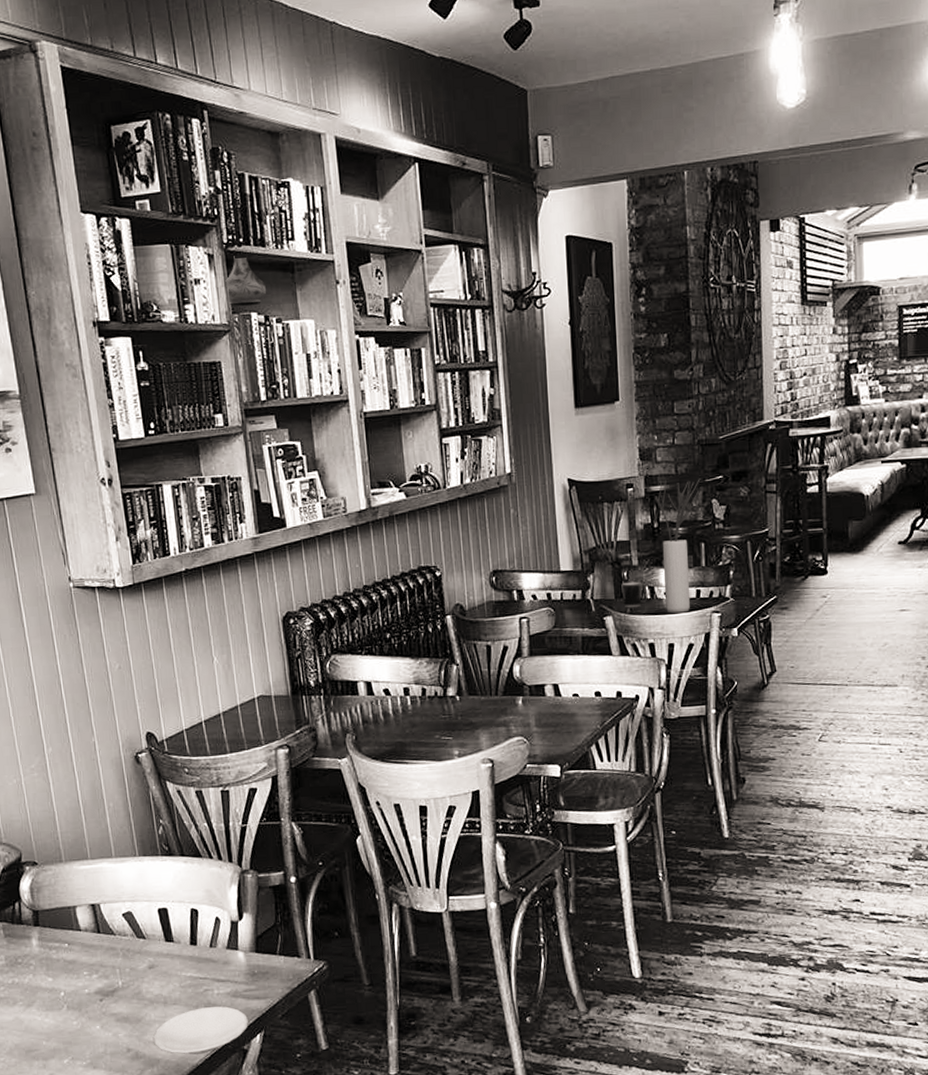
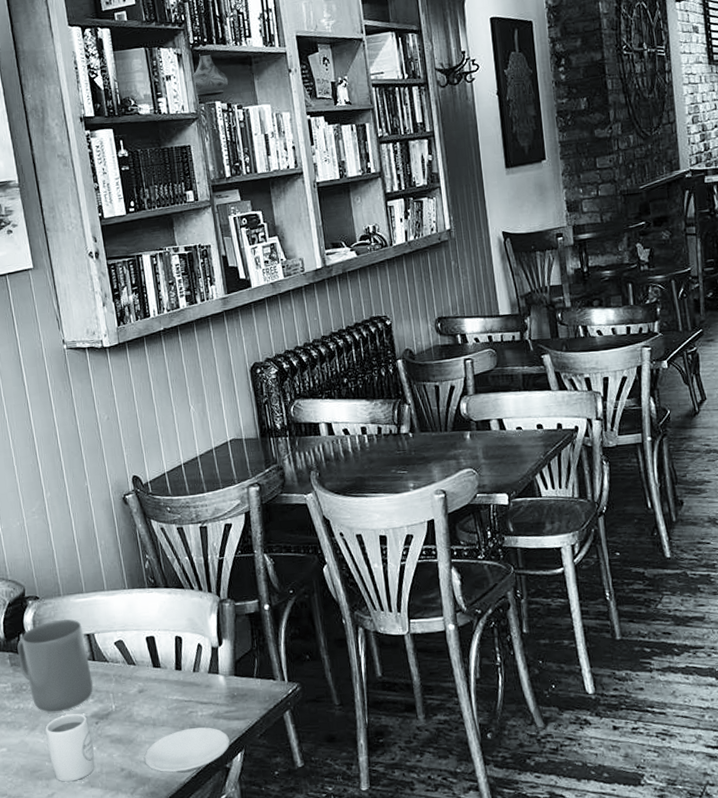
cup: none [12,887,98,988] -> present [17,619,93,713]
mug: none [43,989,98,1063] -> present [45,713,95,782]
mug: present [621,581,648,608] -> none [556,321,582,347]
vase: present [655,478,701,613] -> none [583,225,625,350]

